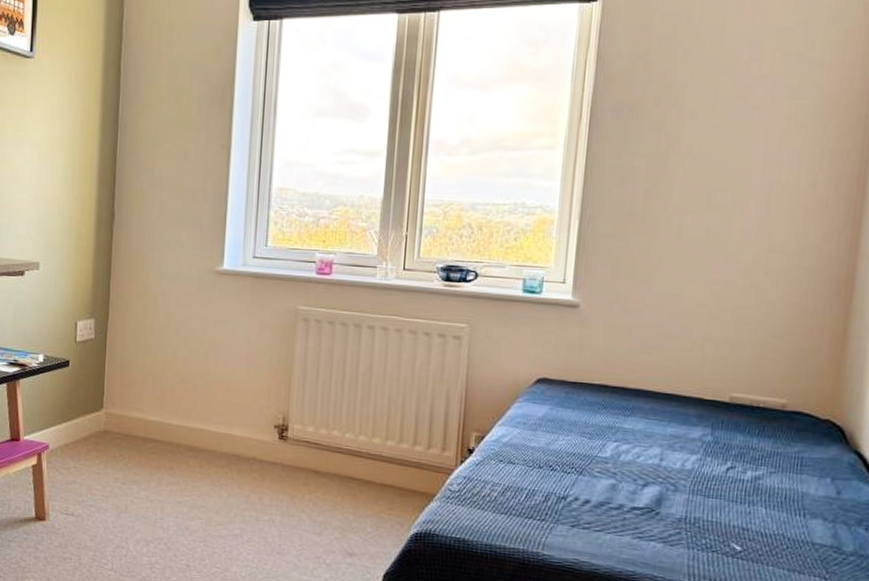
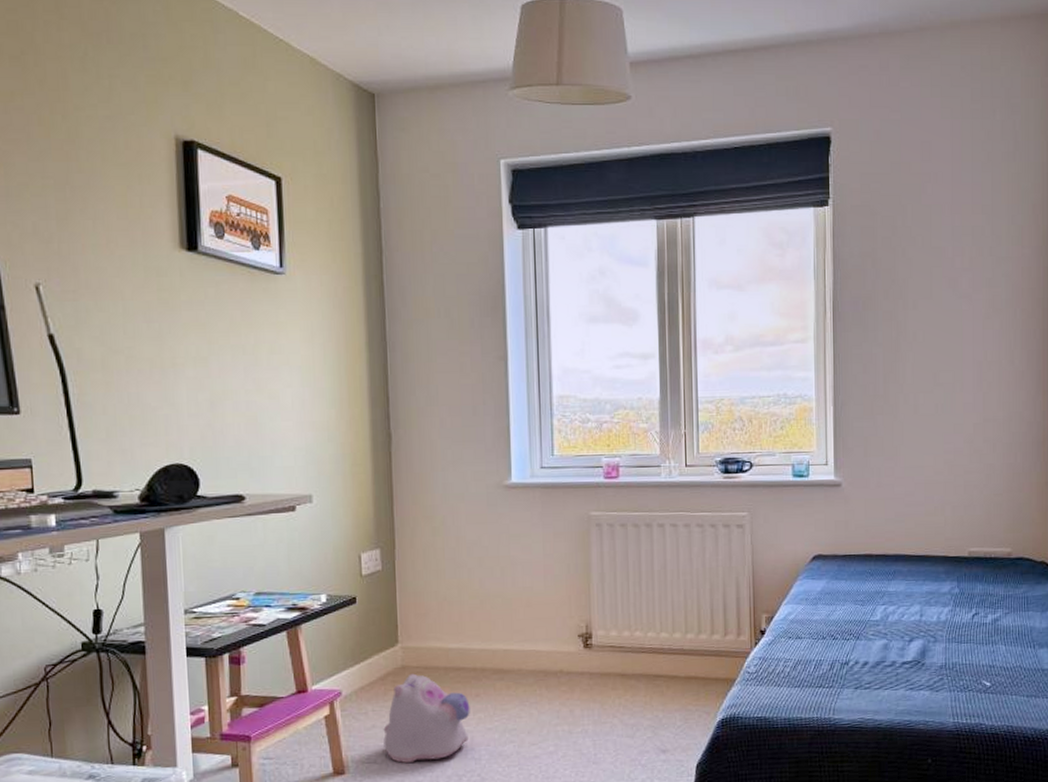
plush toy: none [81,438,163,523] -> present [383,673,470,763]

